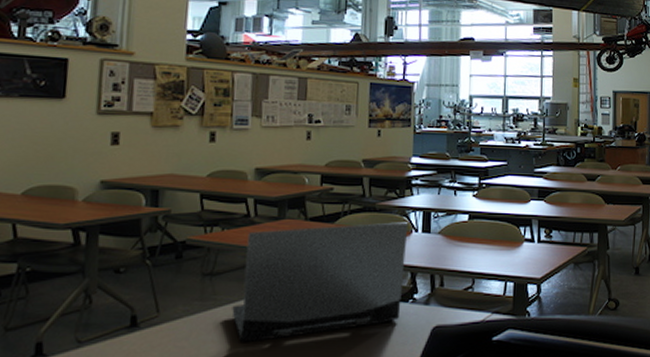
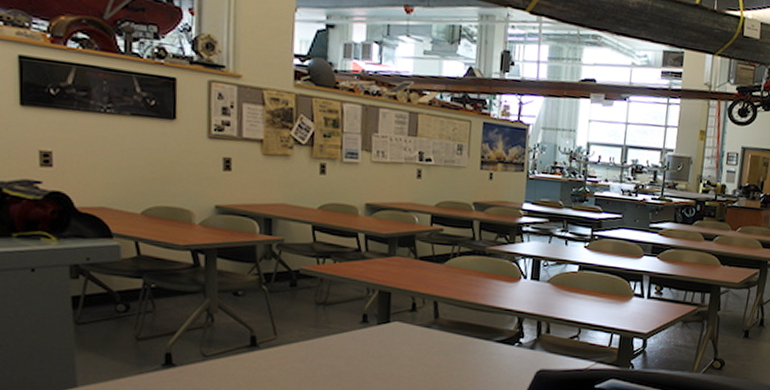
laptop computer: present [232,222,409,342] -> none [345,266,518,370]

